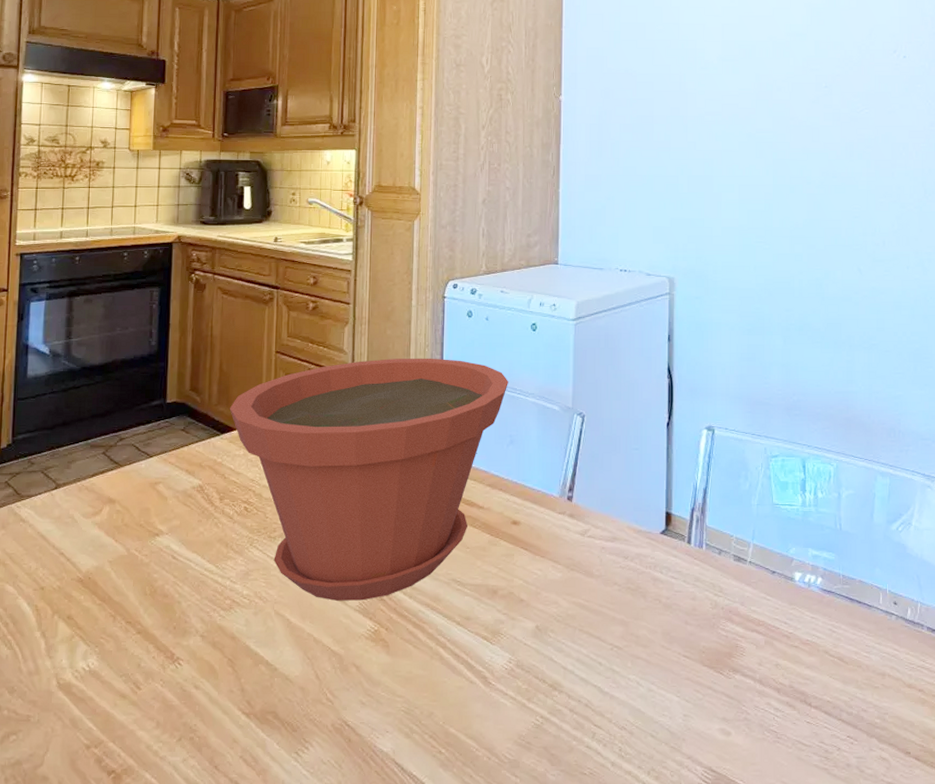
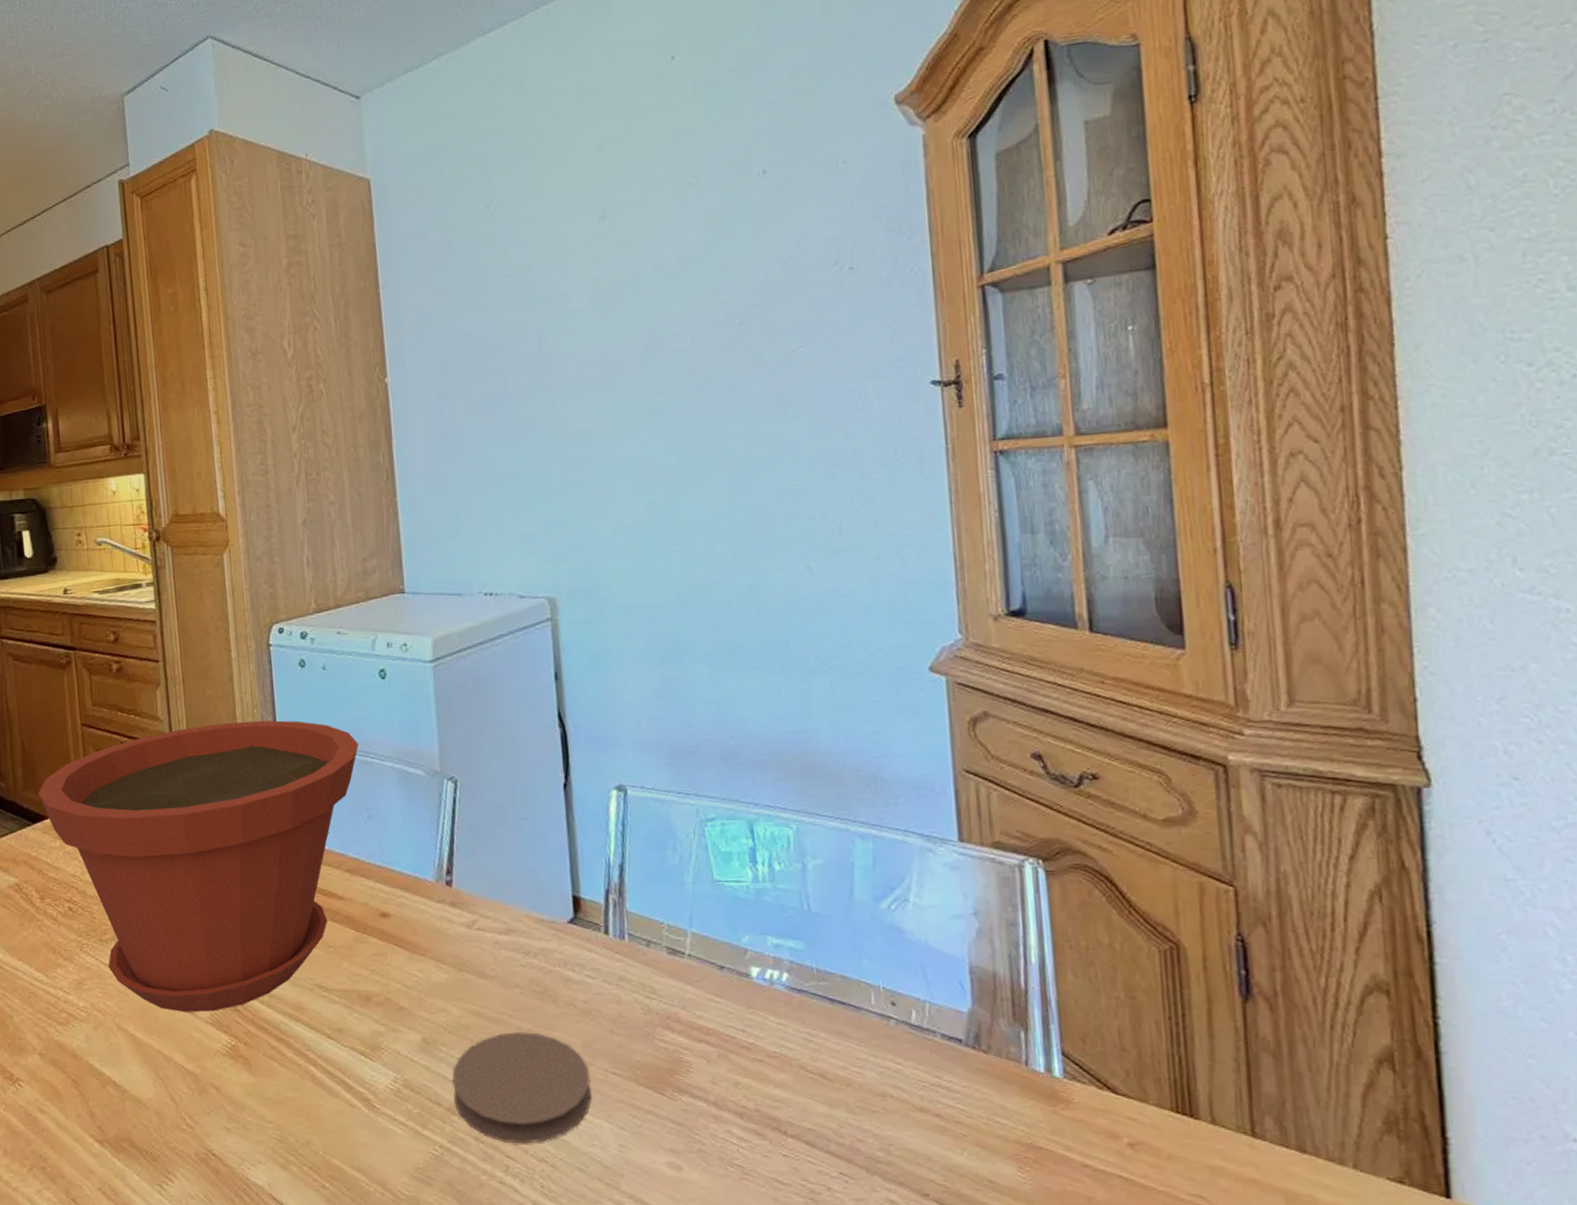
coaster: none [556,622,666,714] -> present [452,1032,592,1144]

